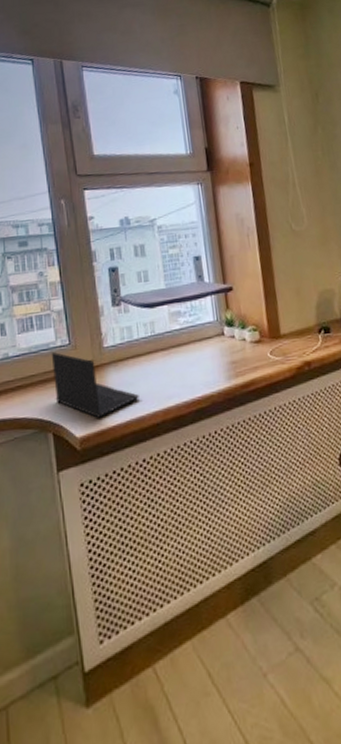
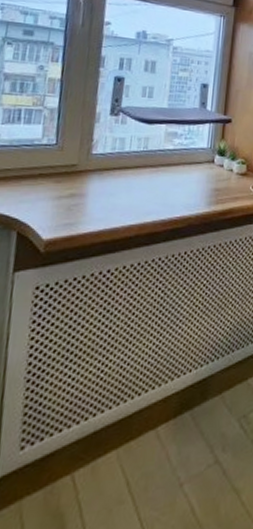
laptop: present [51,352,139,418] -> none [28,150,118,223]

